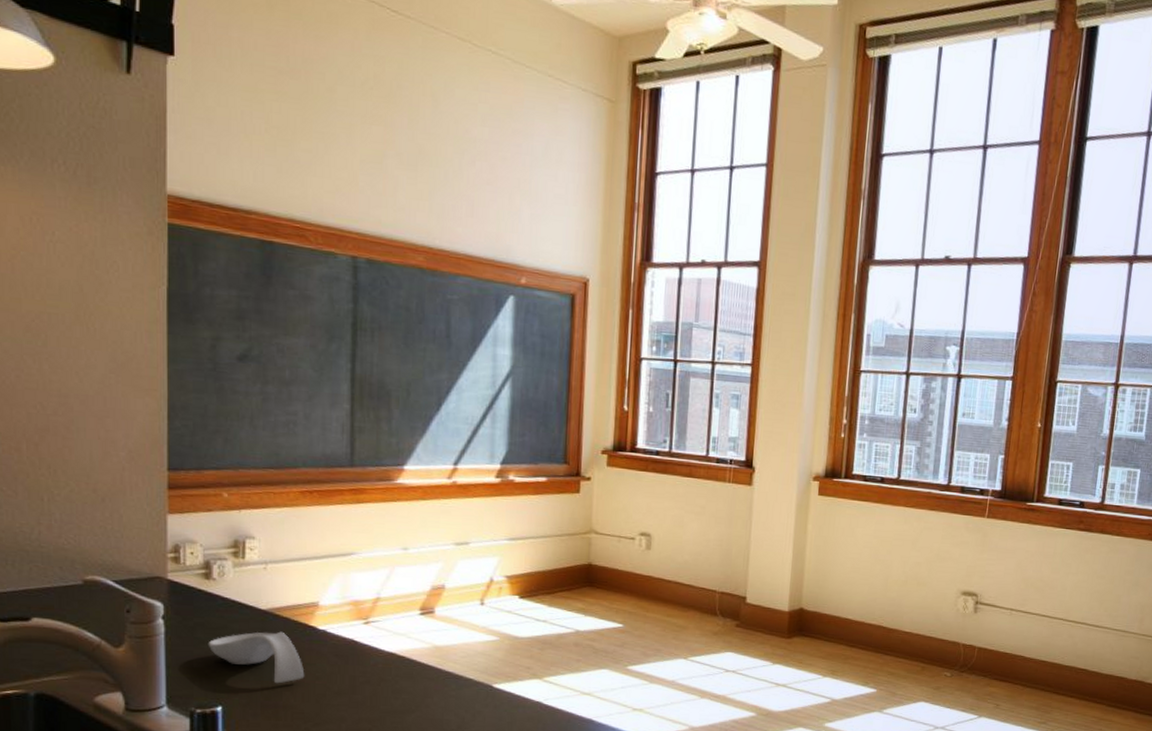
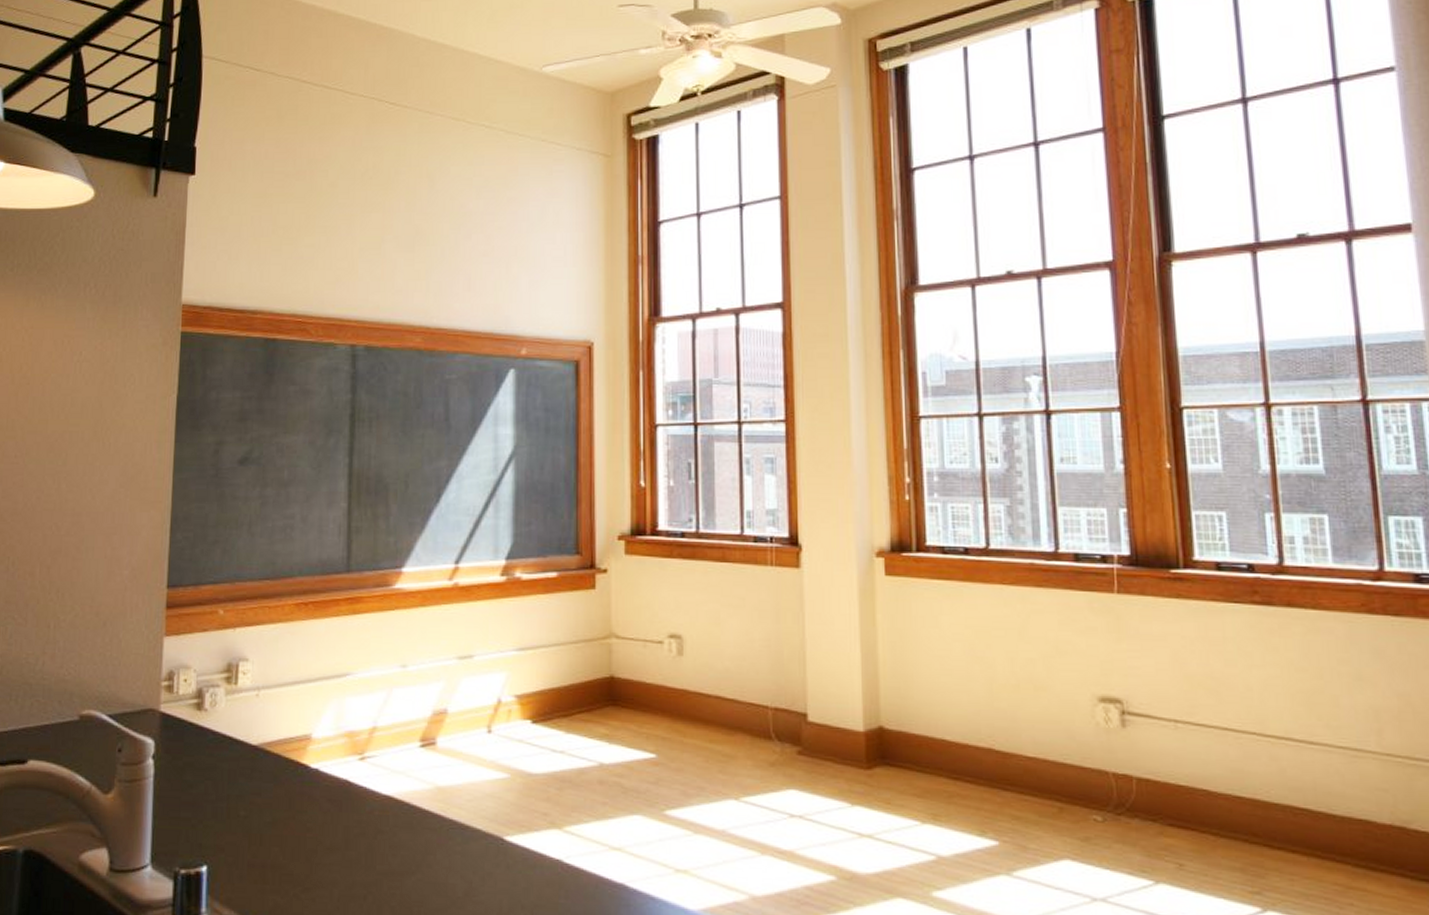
spoon rest: present [208,631,305,684] -> none [196,771,295,837]

